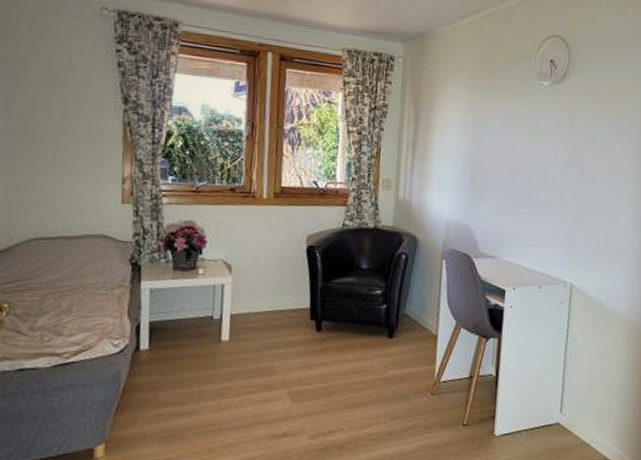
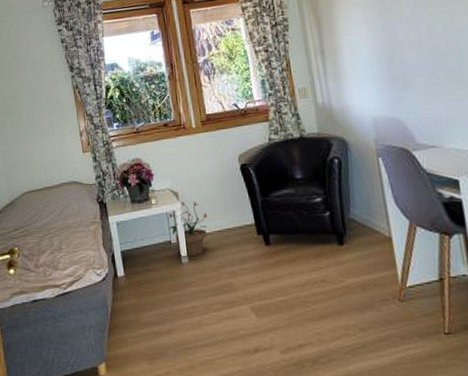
potted plant: none [213,276,261,334] -> present [168,201,208,256]

